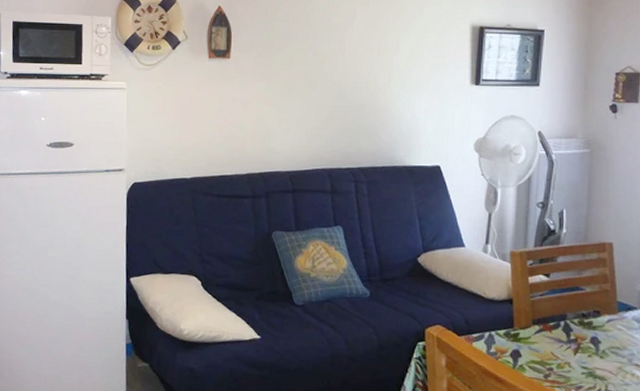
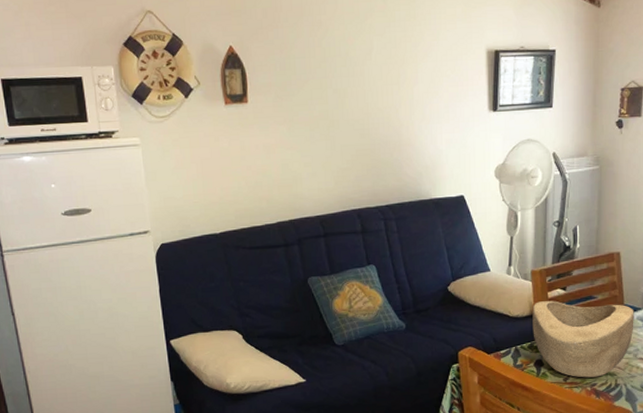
decorative bowl: none [510,286,629,379] -> present [532,300,634,378]

